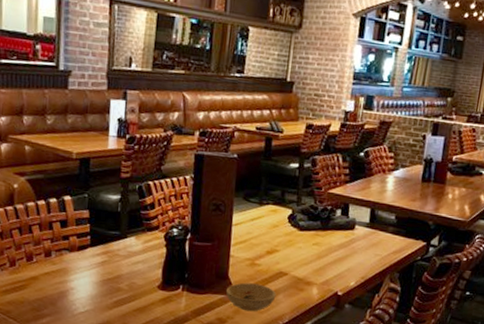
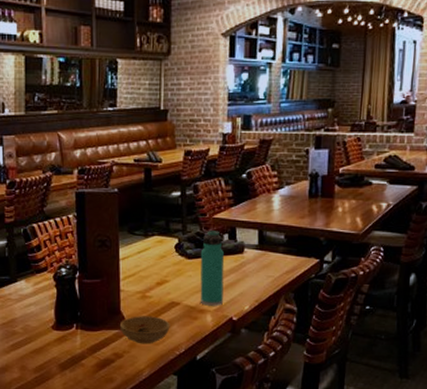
thermos bottle: none [307,204,336,280] -> present [200,230,225,306]

